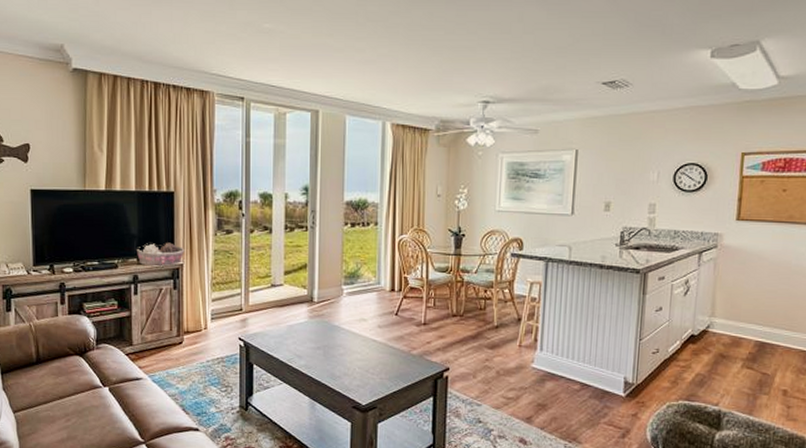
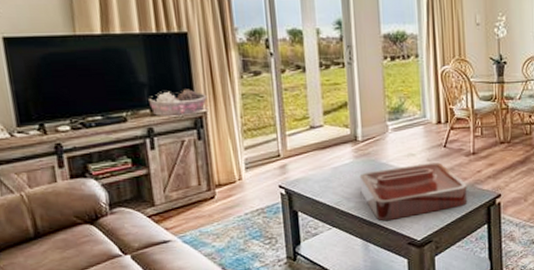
decorative tray: none [312,329,416,383] -> present [359,162,468,222]

